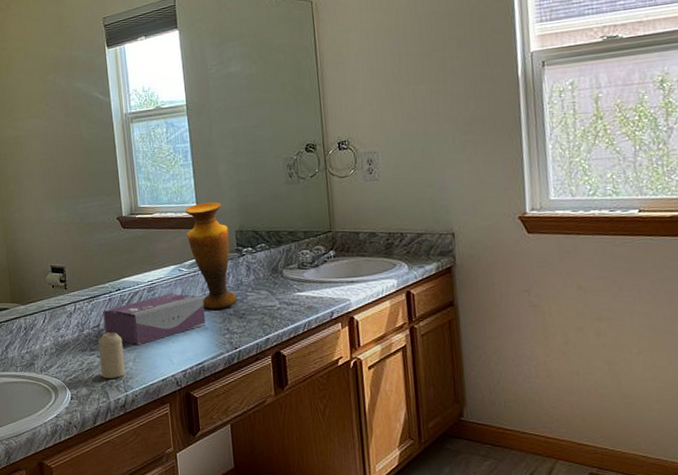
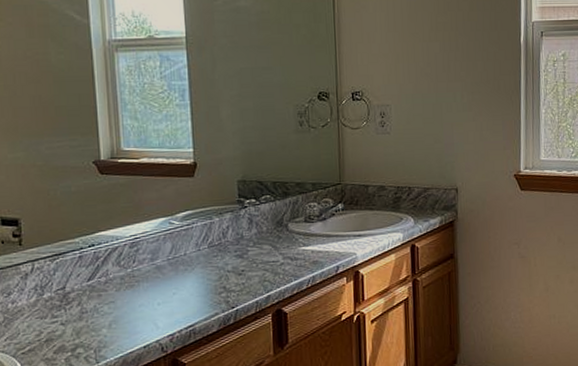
candle: present [98,332,125,379] -> none [63,294,97,349]
tissue box: present [103,294,206,346] -> none [70,249,200,309]
vase: present [185,201,238,310] -> none [179,147,238,267]

